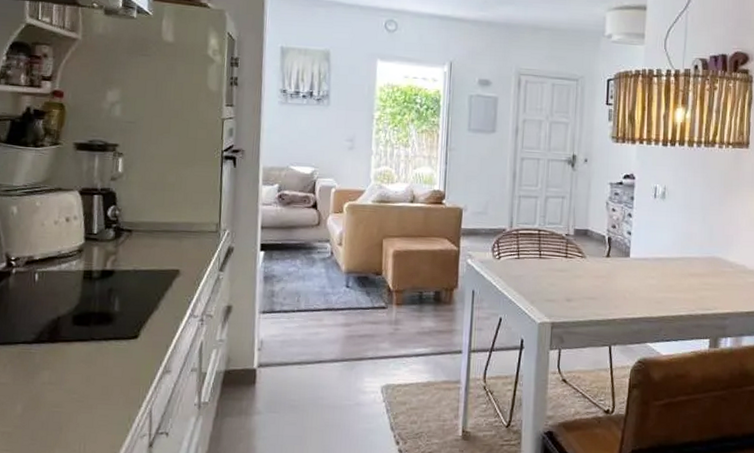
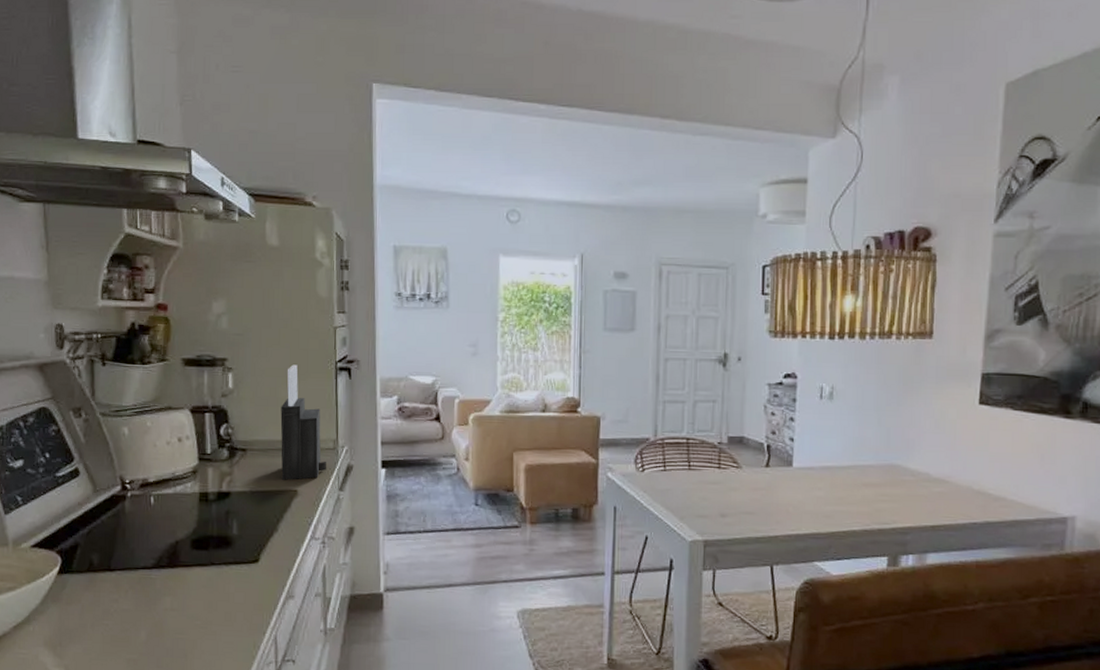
knife block: none [164,152,208,261] -> present [280,364,326,480]

